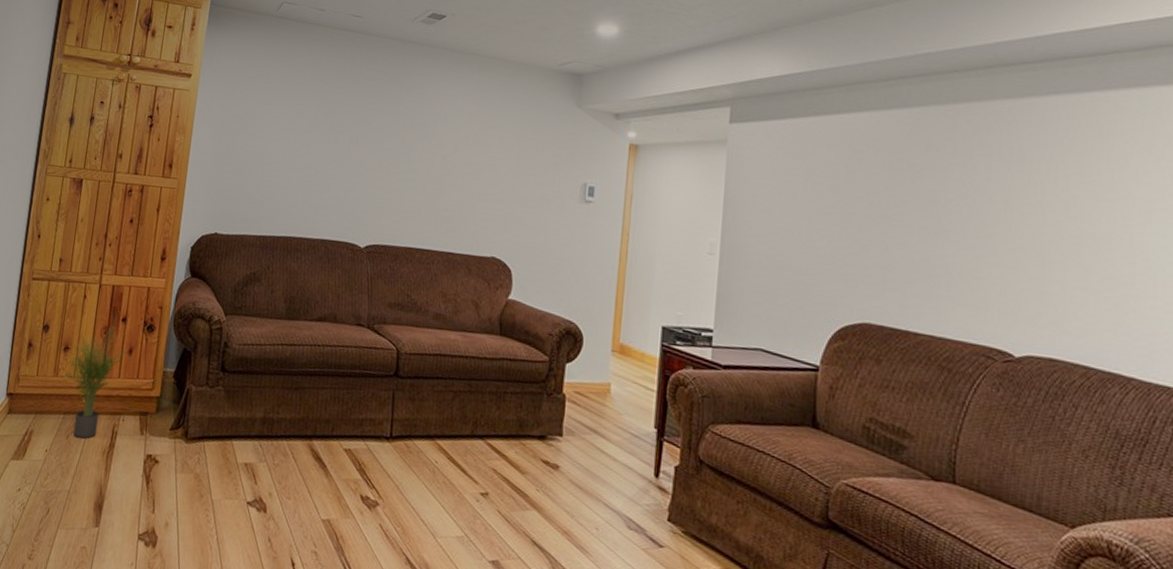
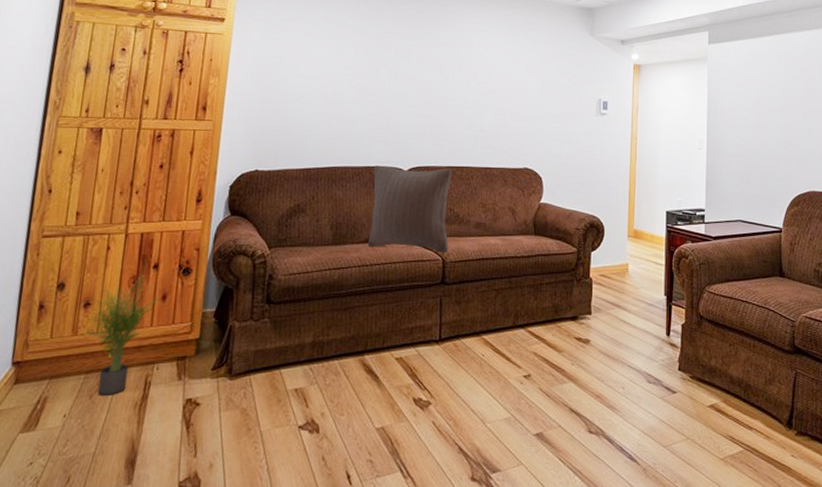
pillow: none [320,239,412,342] -> present [367,165,453,252]

